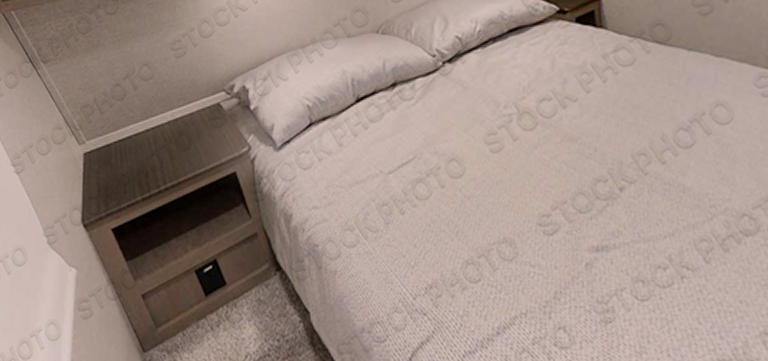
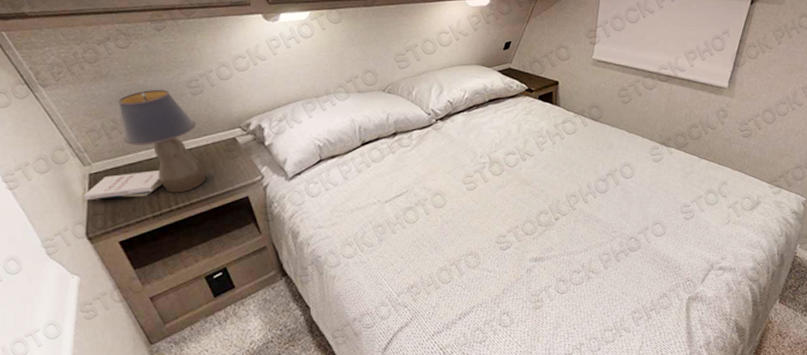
books: none [79,146,150,183] -> present [83,170,162,201]
table lamp: none [108,54,193,171] -> present [117,89,207,193]

